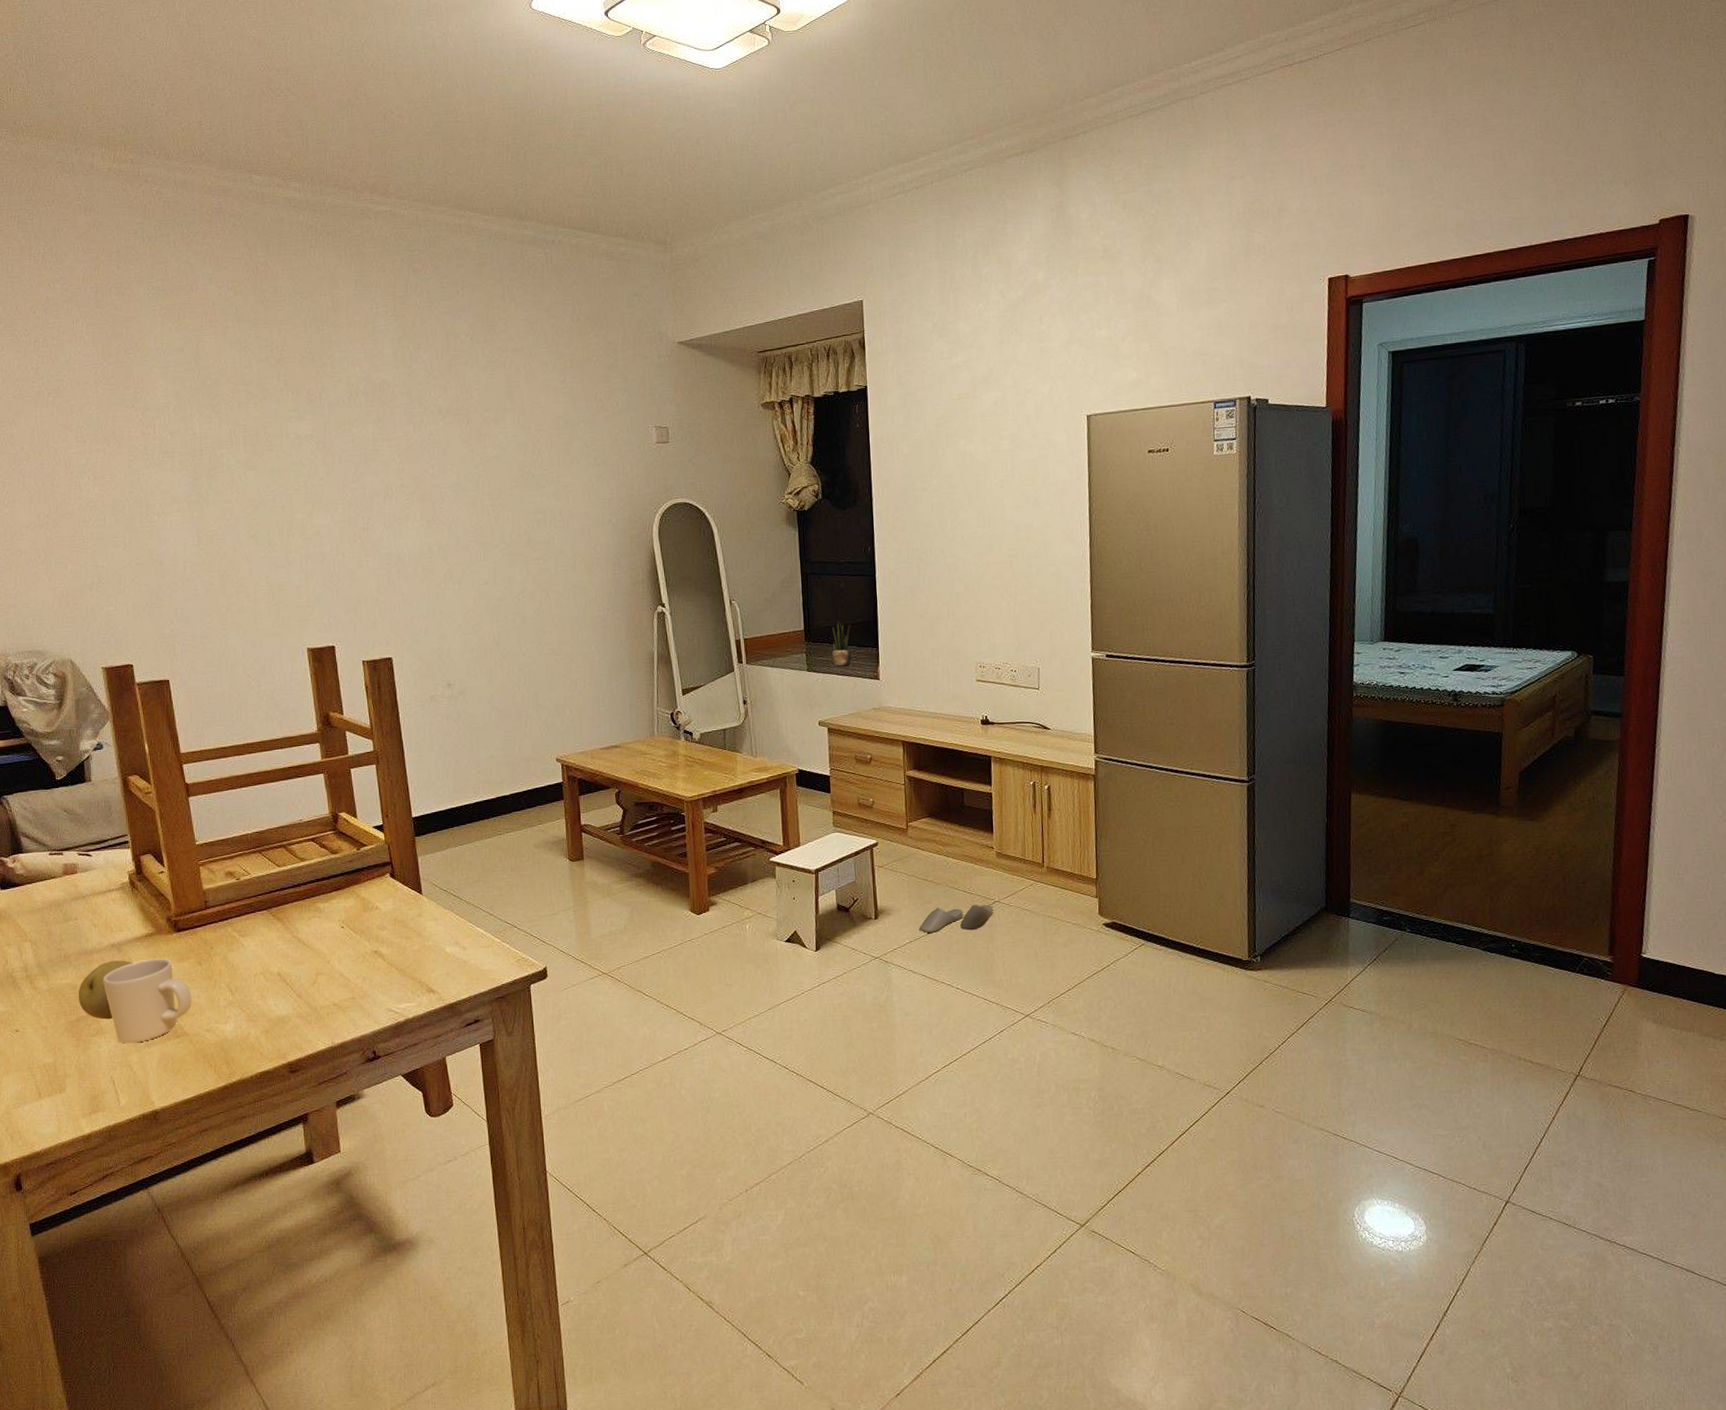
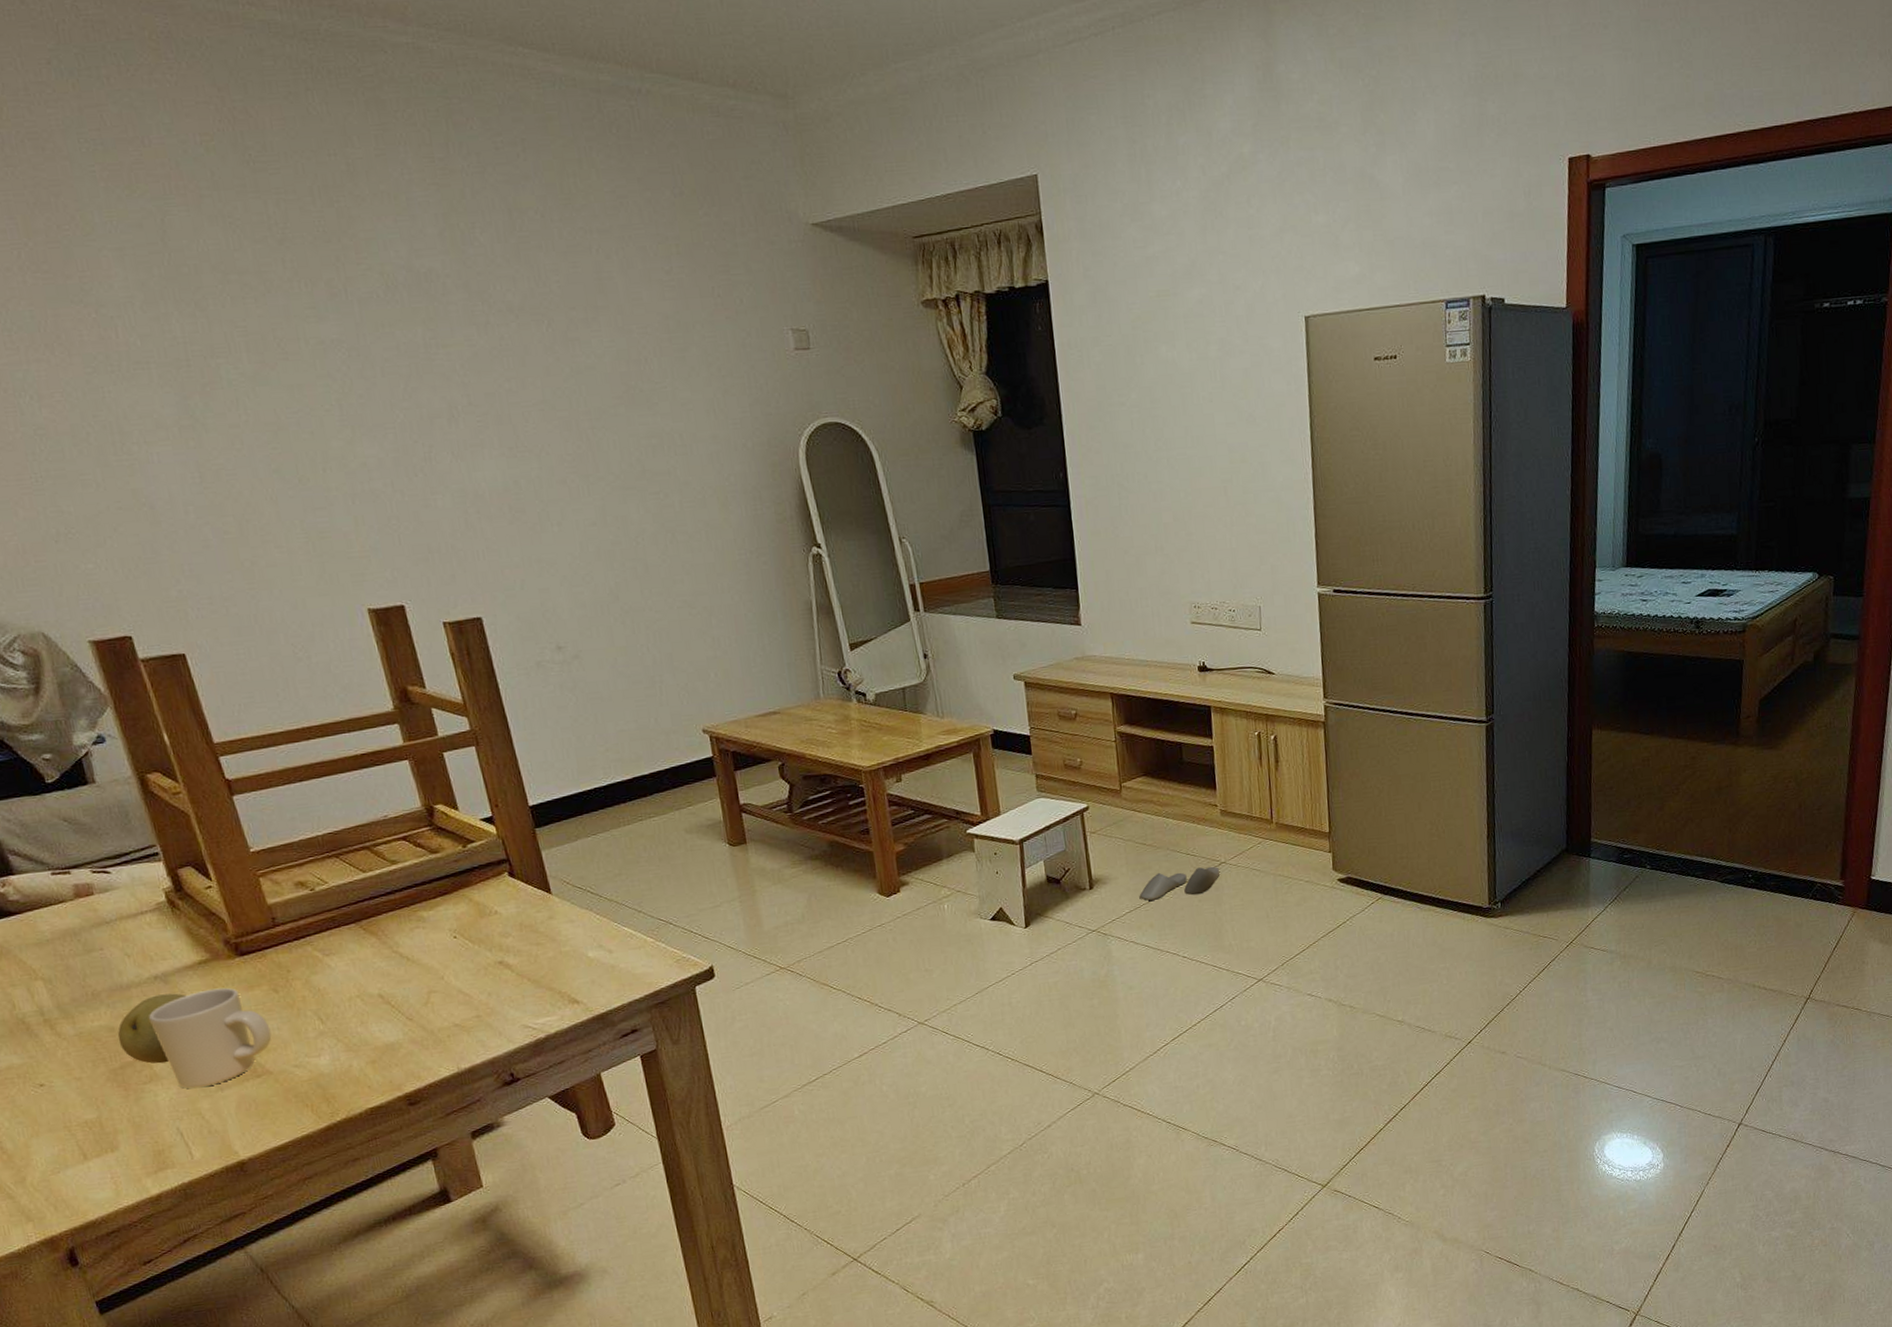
potted plant: present [831,621,852,667] -> none [1023,559,1048,612]

